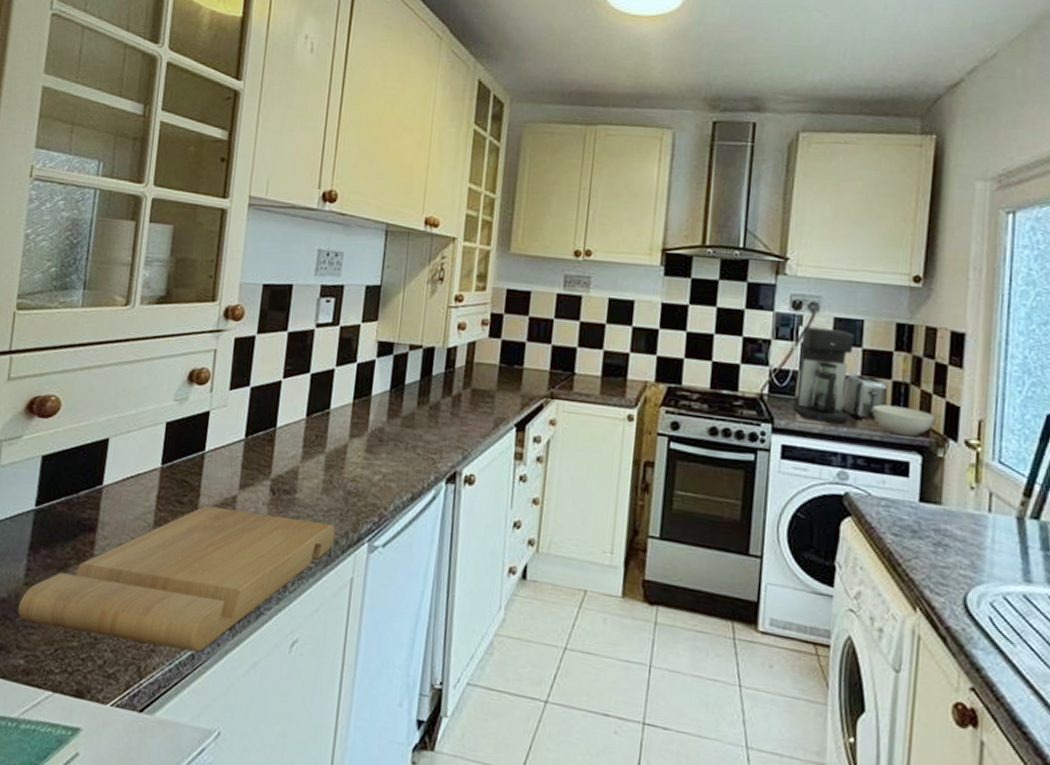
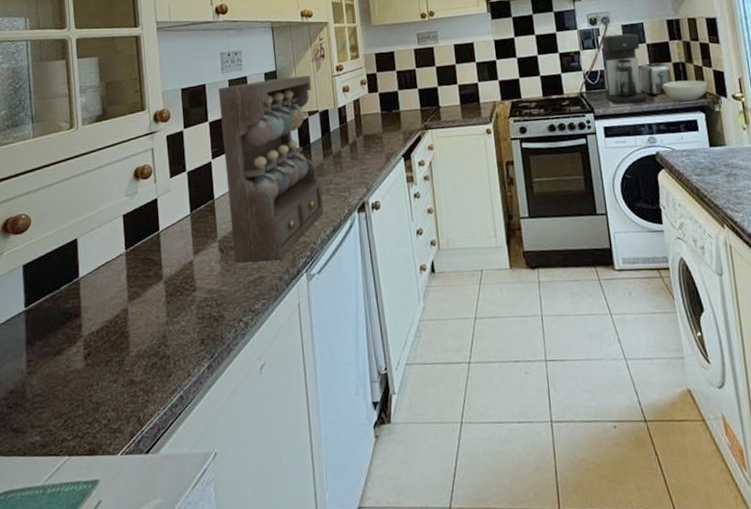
cutting board: present [18,505,336,652] -> none [26,265,279,405]
spice rack: none [286,292,422,519] -> present [218,75,324,263]

